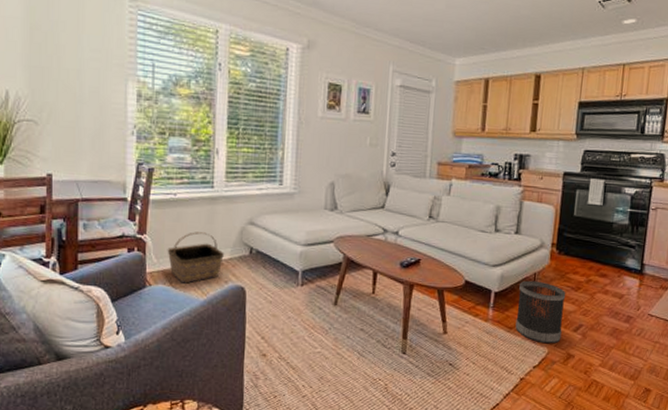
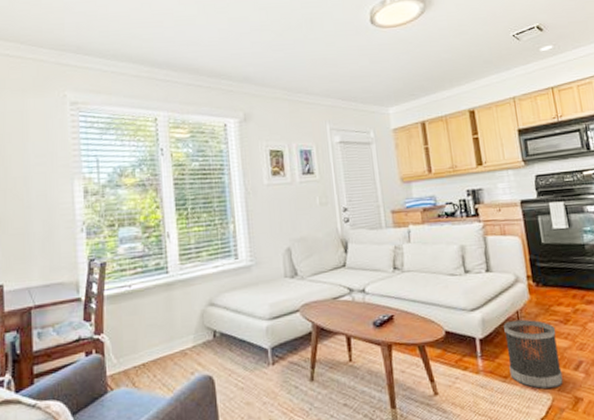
basket: present [167,232,224,284] -> none [126,322,187,382]

